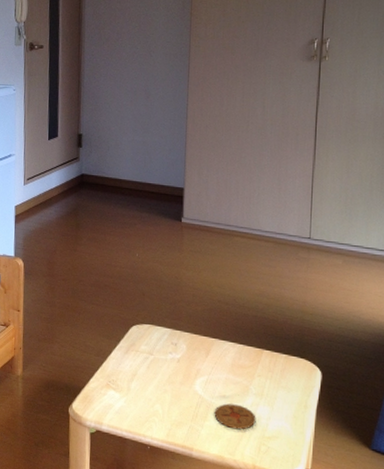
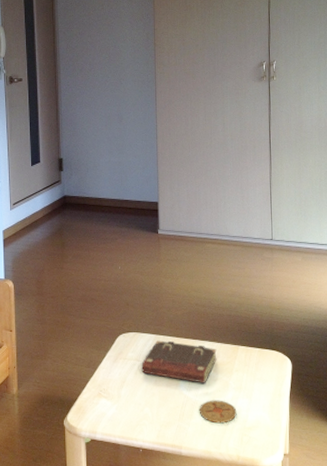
book: none [154,335,238,386] -> present [141,340,217,383]

